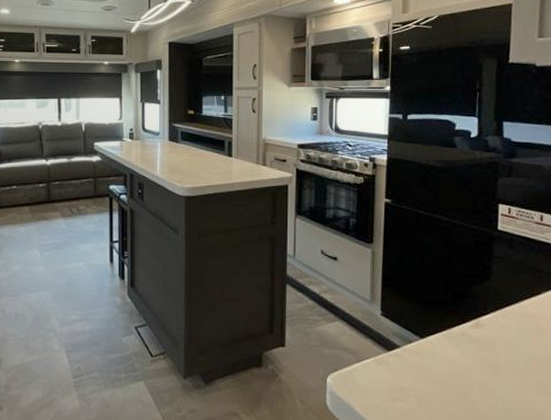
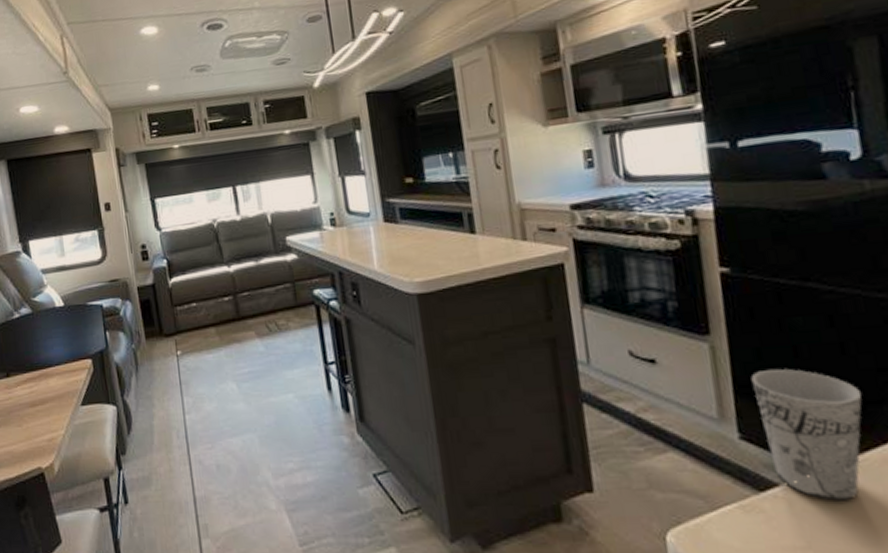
cup: none [393,269,455,359] -> present [751,369,862,501]

